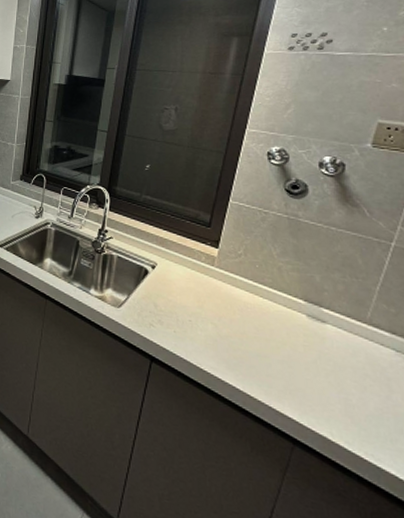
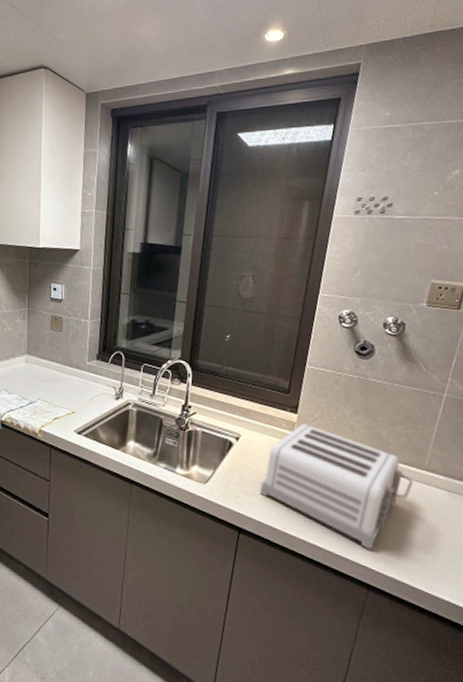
toaster: none [175,259,352,402] -> present [260,423,414,550]

